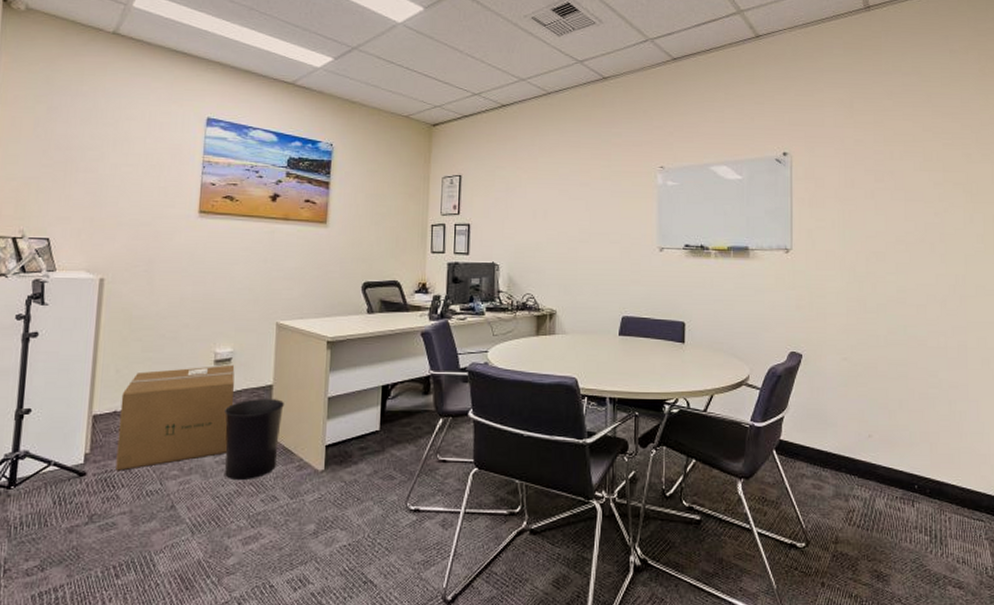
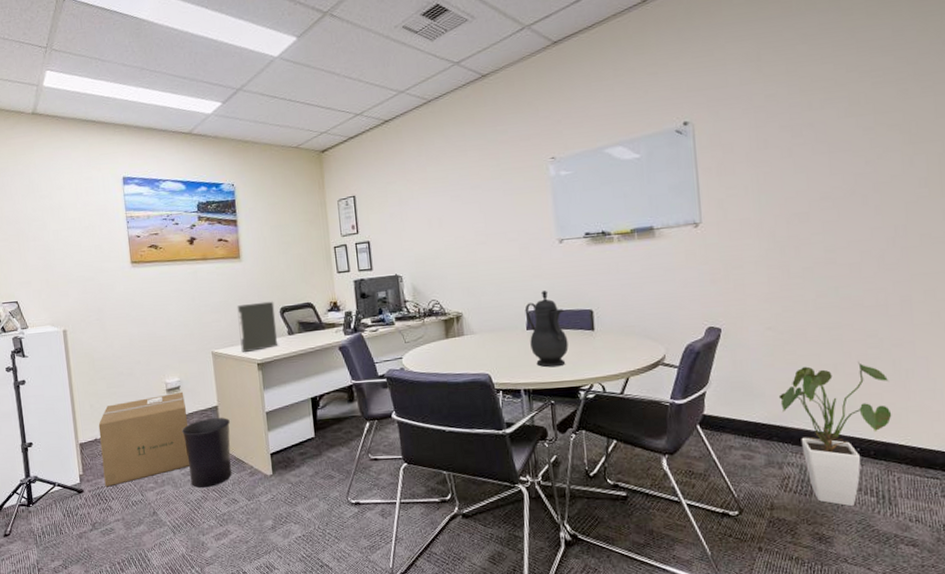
binder: none [311,273,357,327] -> present [237,301,278,352]
coffeepot: none [619,297,658,377] -> present [524,291,569,367]
house plant: none [849,399,946,545] -> present [778,361,892,507]

